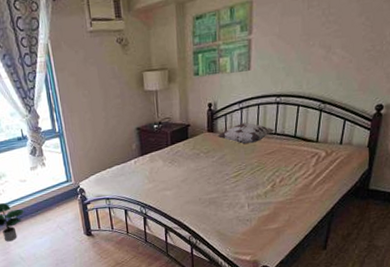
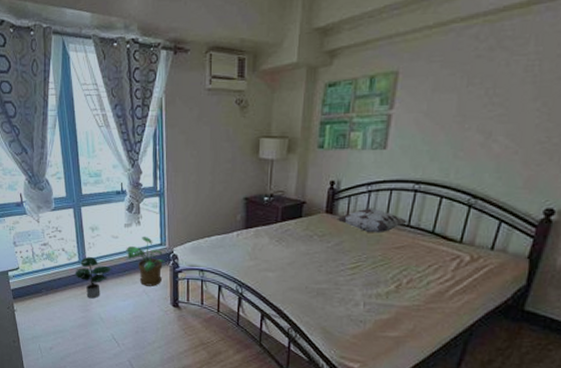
potted plant: none [35,175,74,222] -> present [126,236,166,286]

